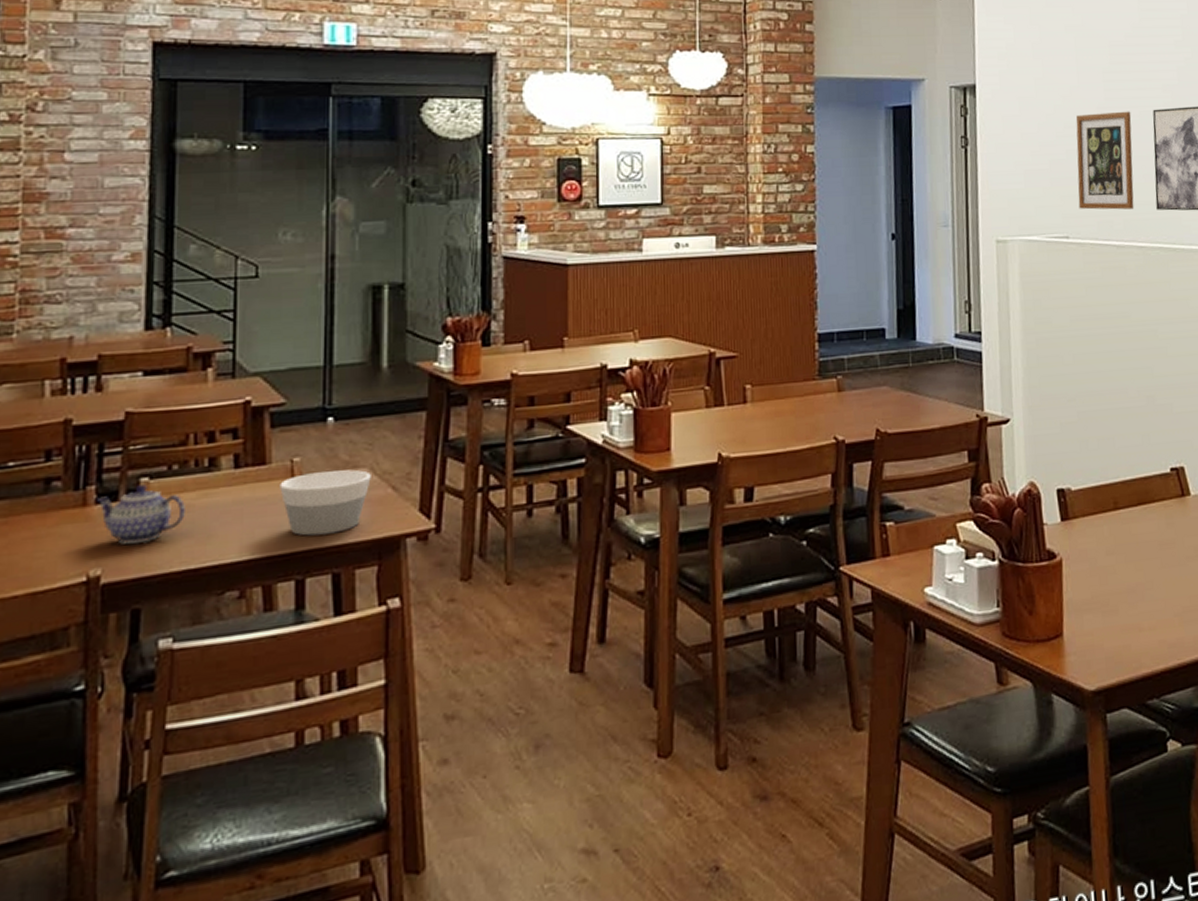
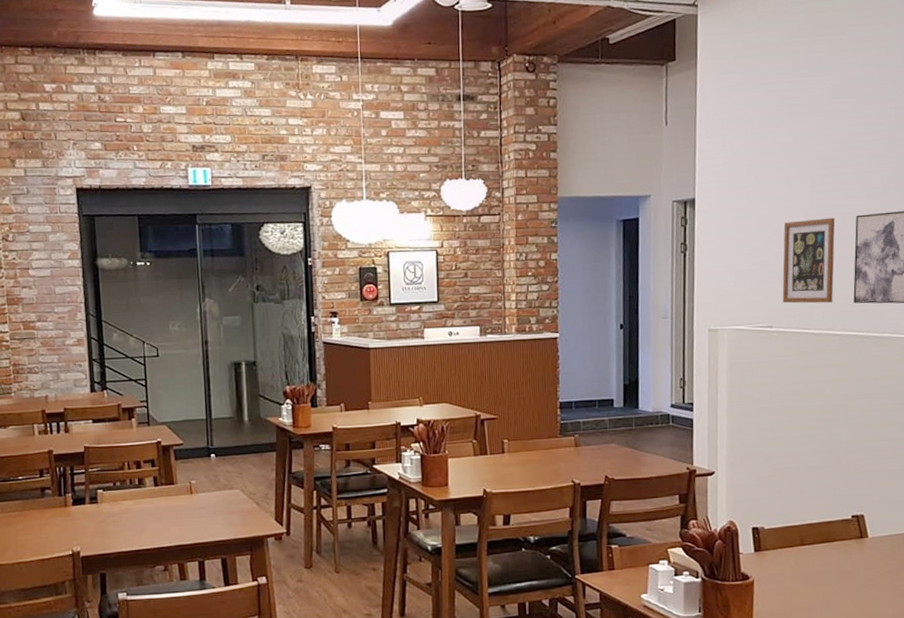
teapot: present [95,484,185,544] -> none [72,494,127,532]
bowl: present [279,469,371,536] -> none [184,490,242,533]

